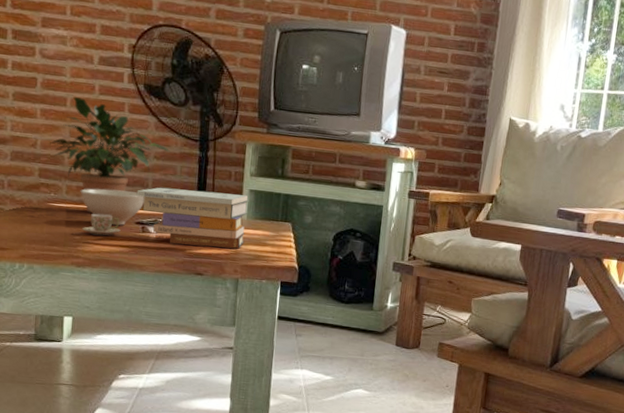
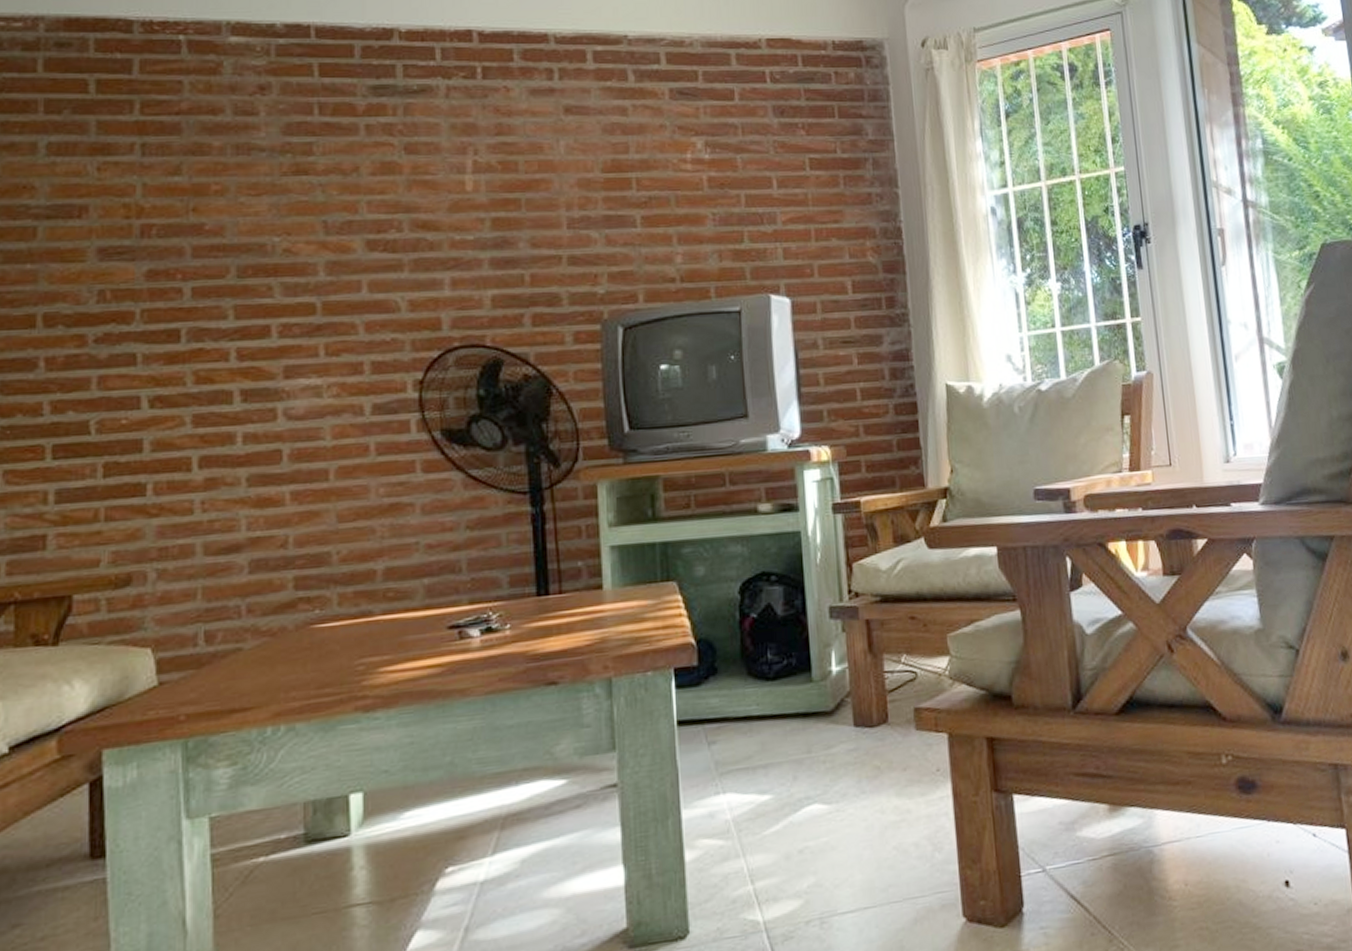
potted plant: present [47,96,170,213] -> none [304,464,489,627]
bowl: present [80,188,144,226] -> none [359,581,458,639]
teacup: present [82,213,121,236] -> none [367,623,427,659]
books: present [136,187,248,249] -> none [445,554,613,647]

